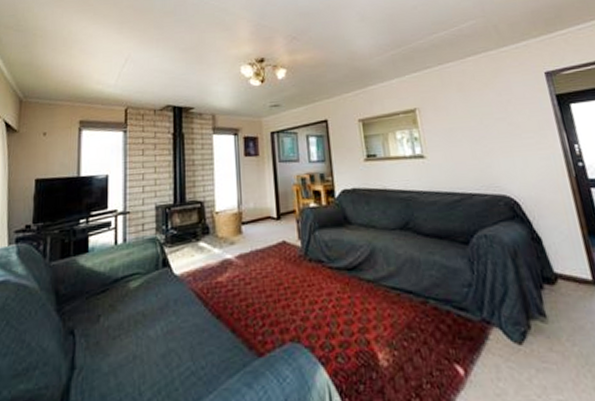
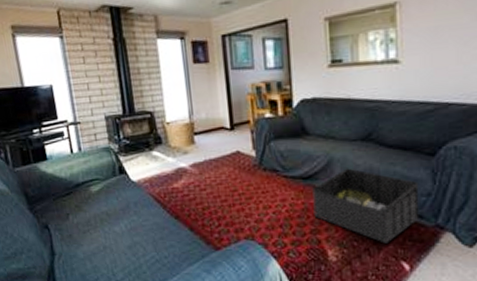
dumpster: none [358,258,465,343] -> present [312,168,419,244]

